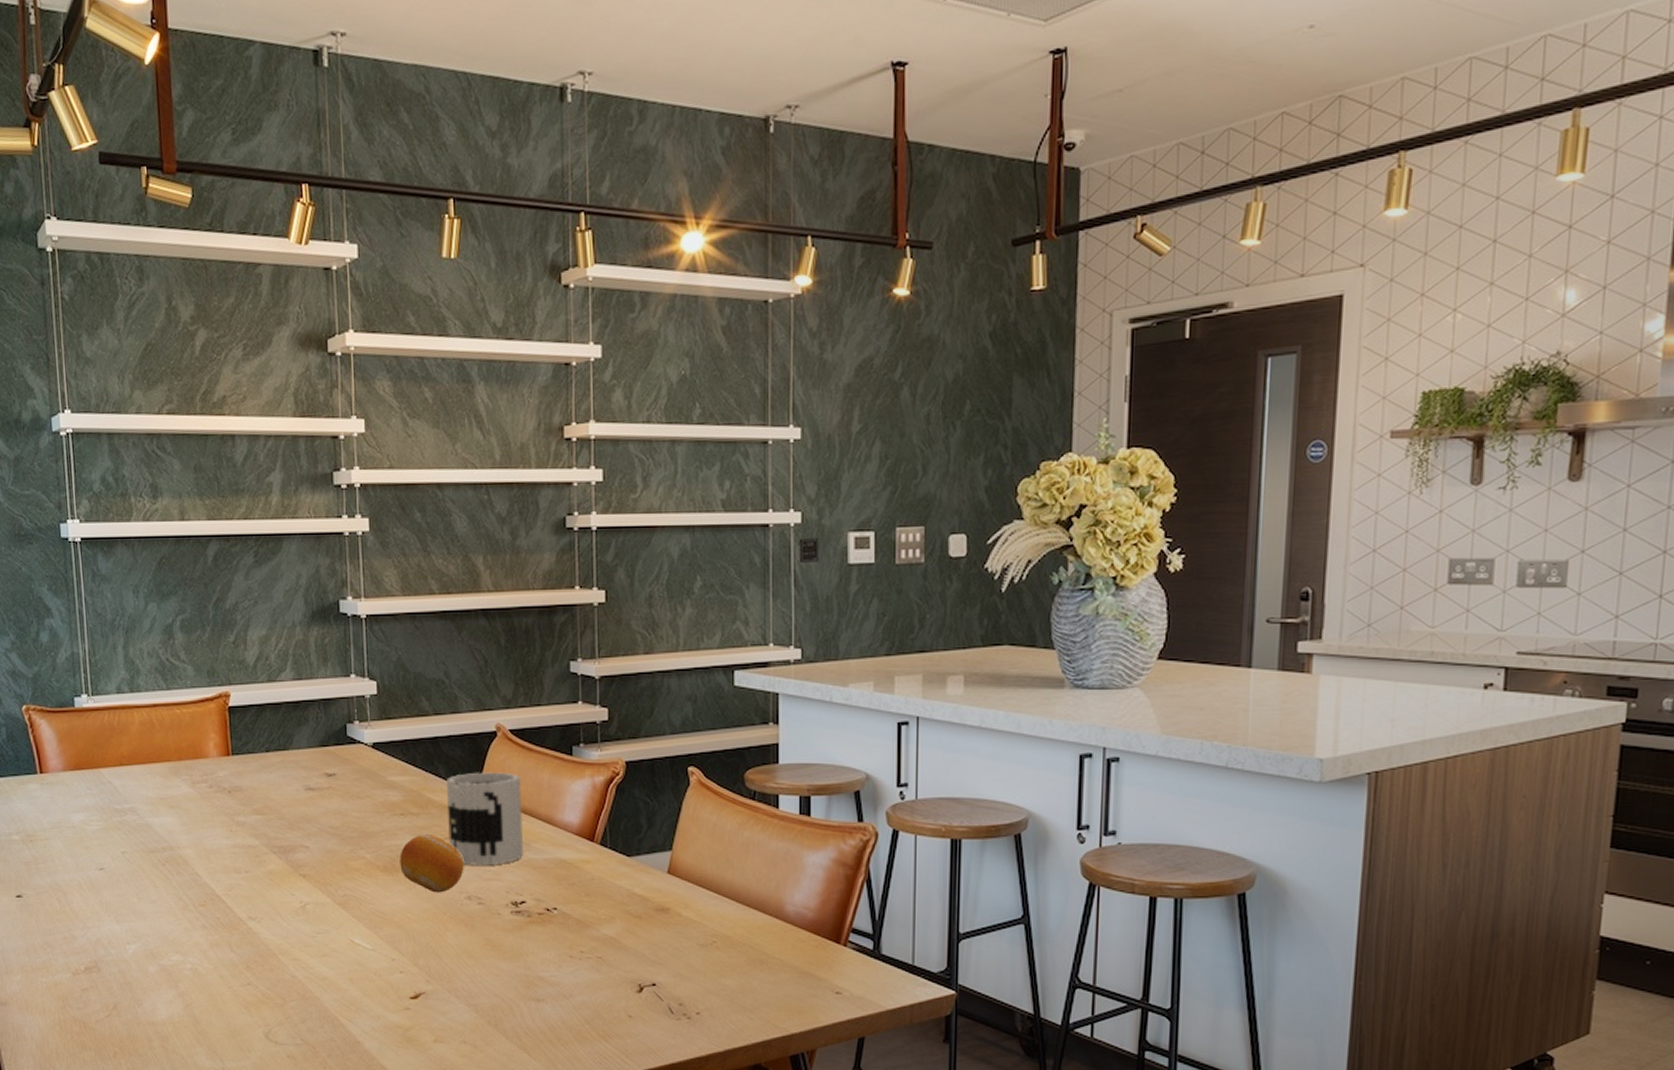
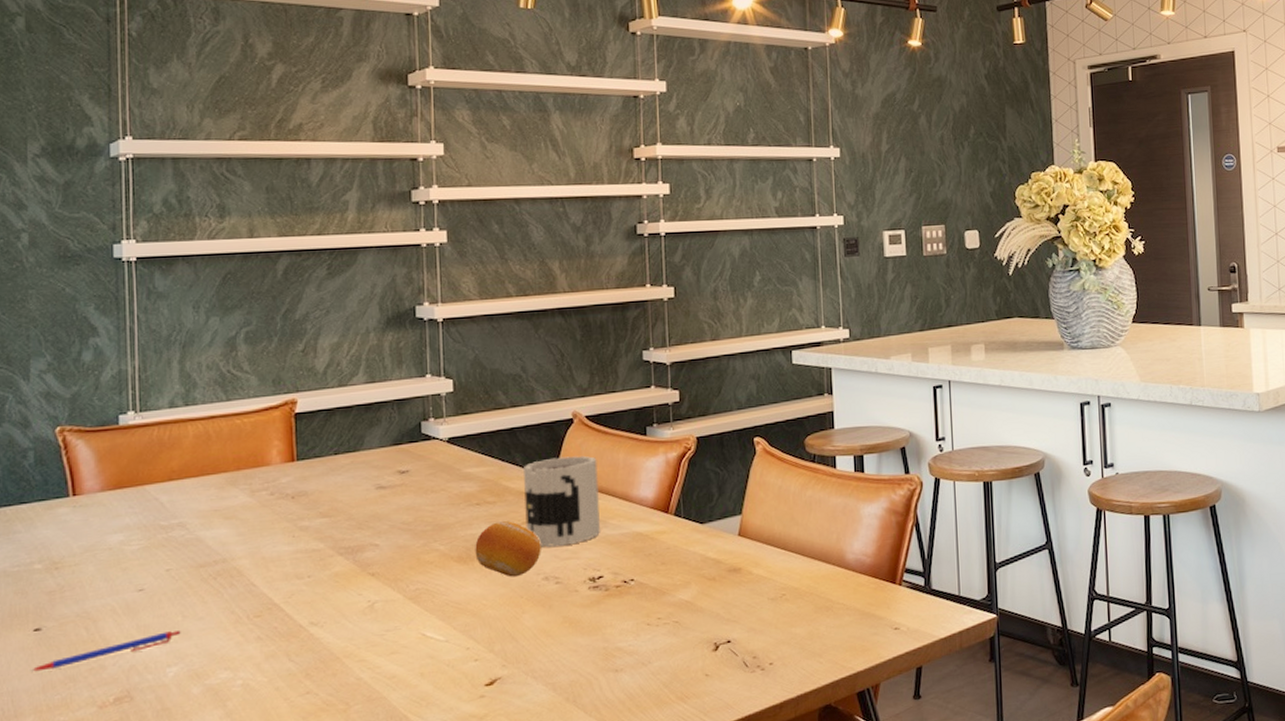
pen: none [15,911,137,935] -> present [30,630,181,672]

